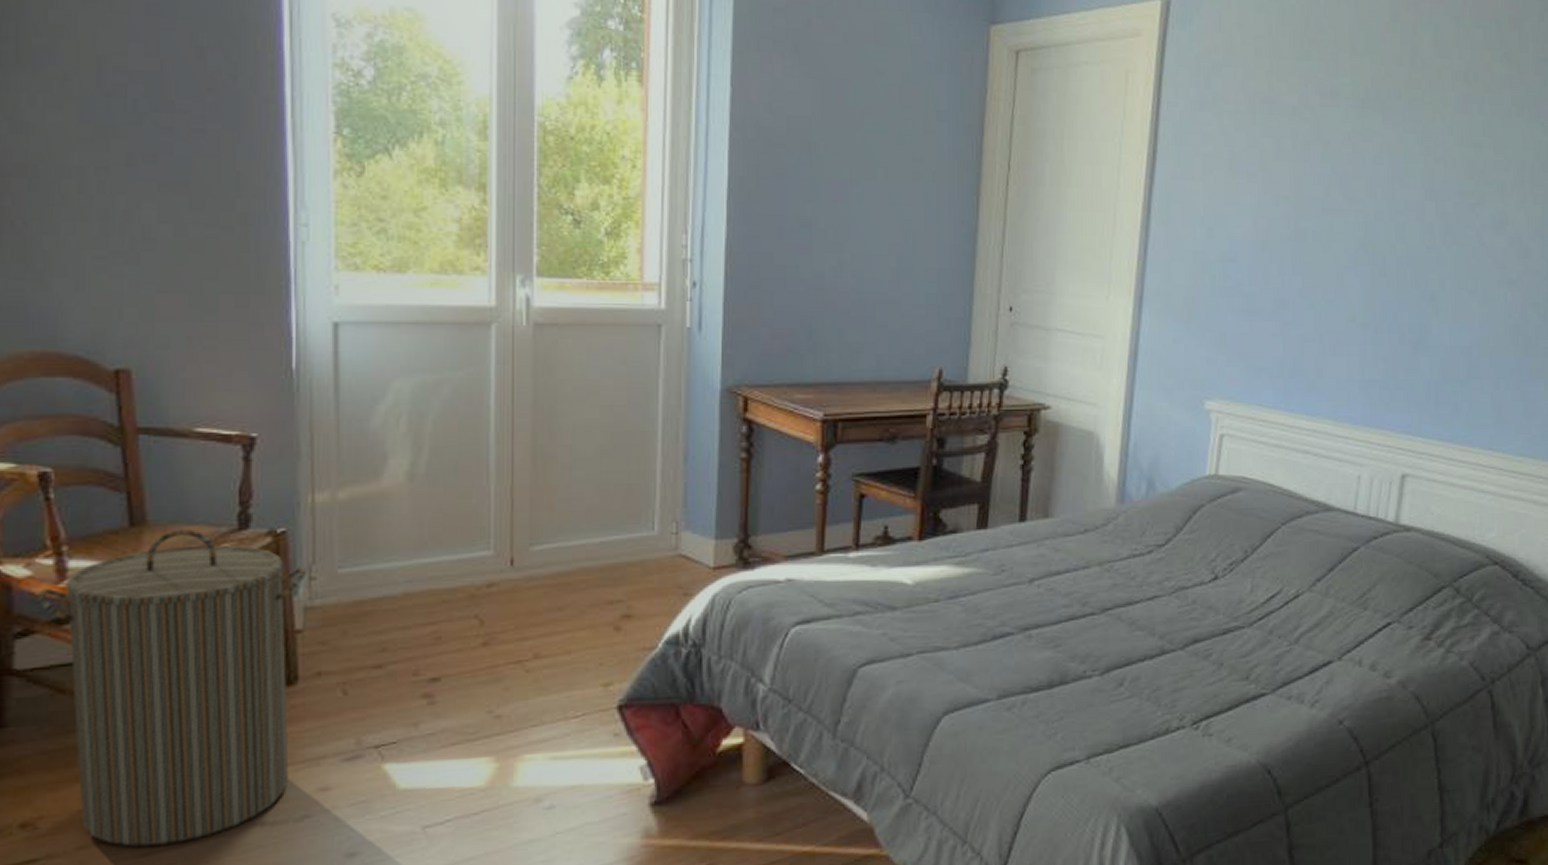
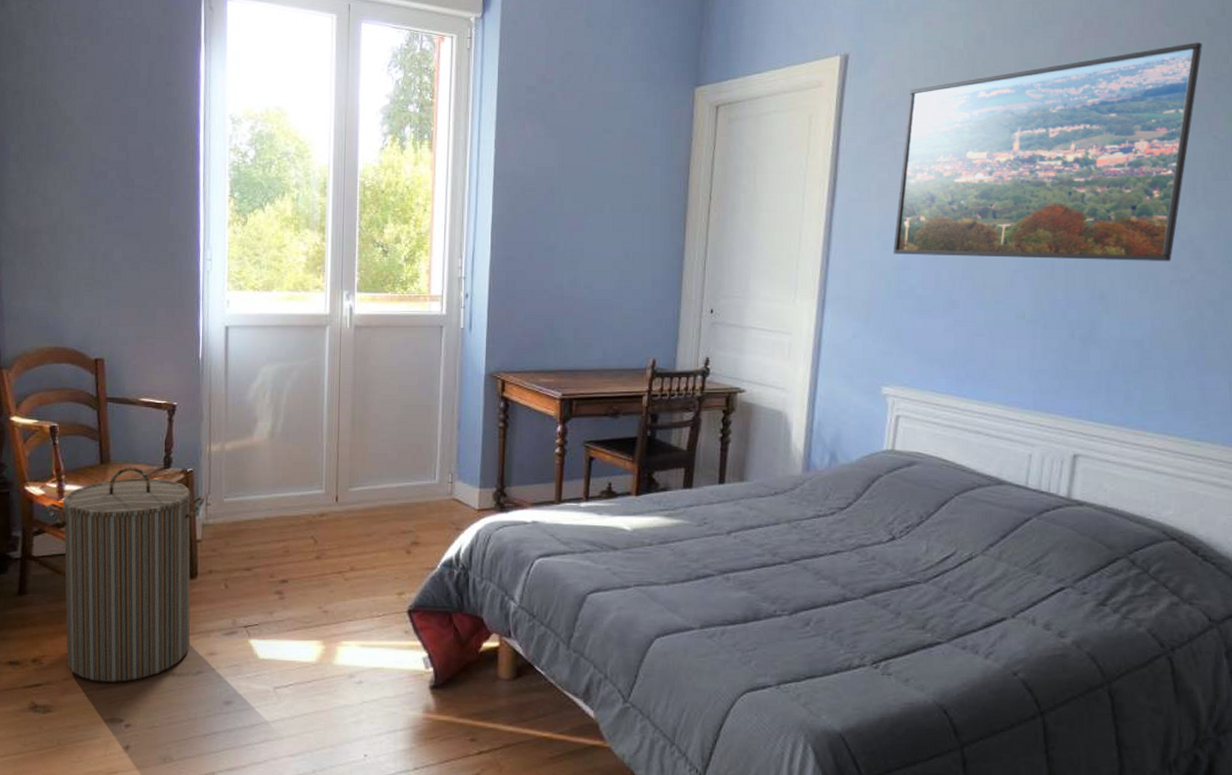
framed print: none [1218,17,1533,259] -> present [893,42,1202,261]

